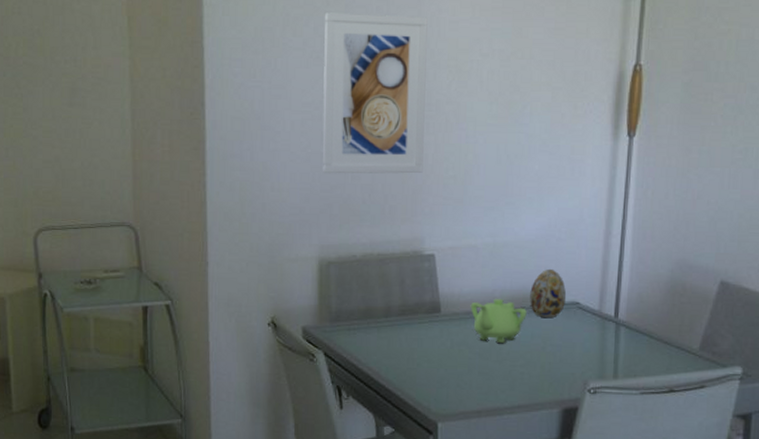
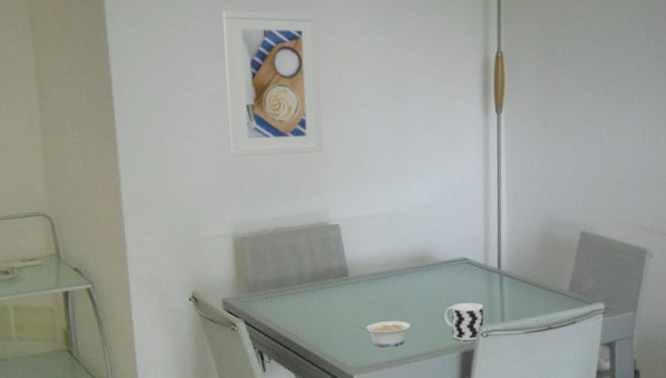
legume: none [446,366,508,395] -> present [357,320,411,347]
teapot: present [470,298,527,343] -> none [374,259,424,299]
decorative egg: present [530,268,567,317] -> none [425,230,457,274]
cup: none [546,352,594,396] -> present [444,302,484,341]

